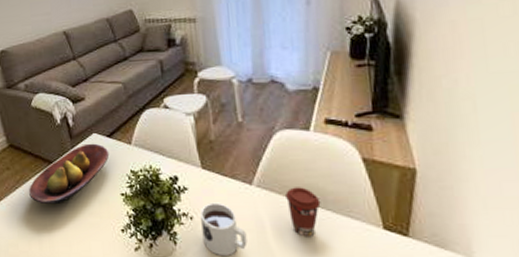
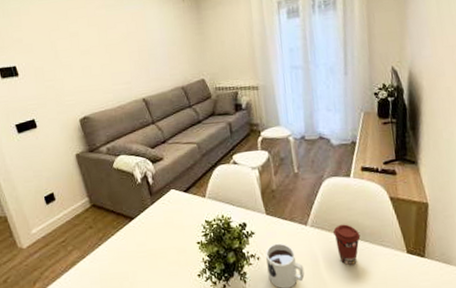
fruit bowl: present [28,143,110,203] -> none [110,198,186,258]

